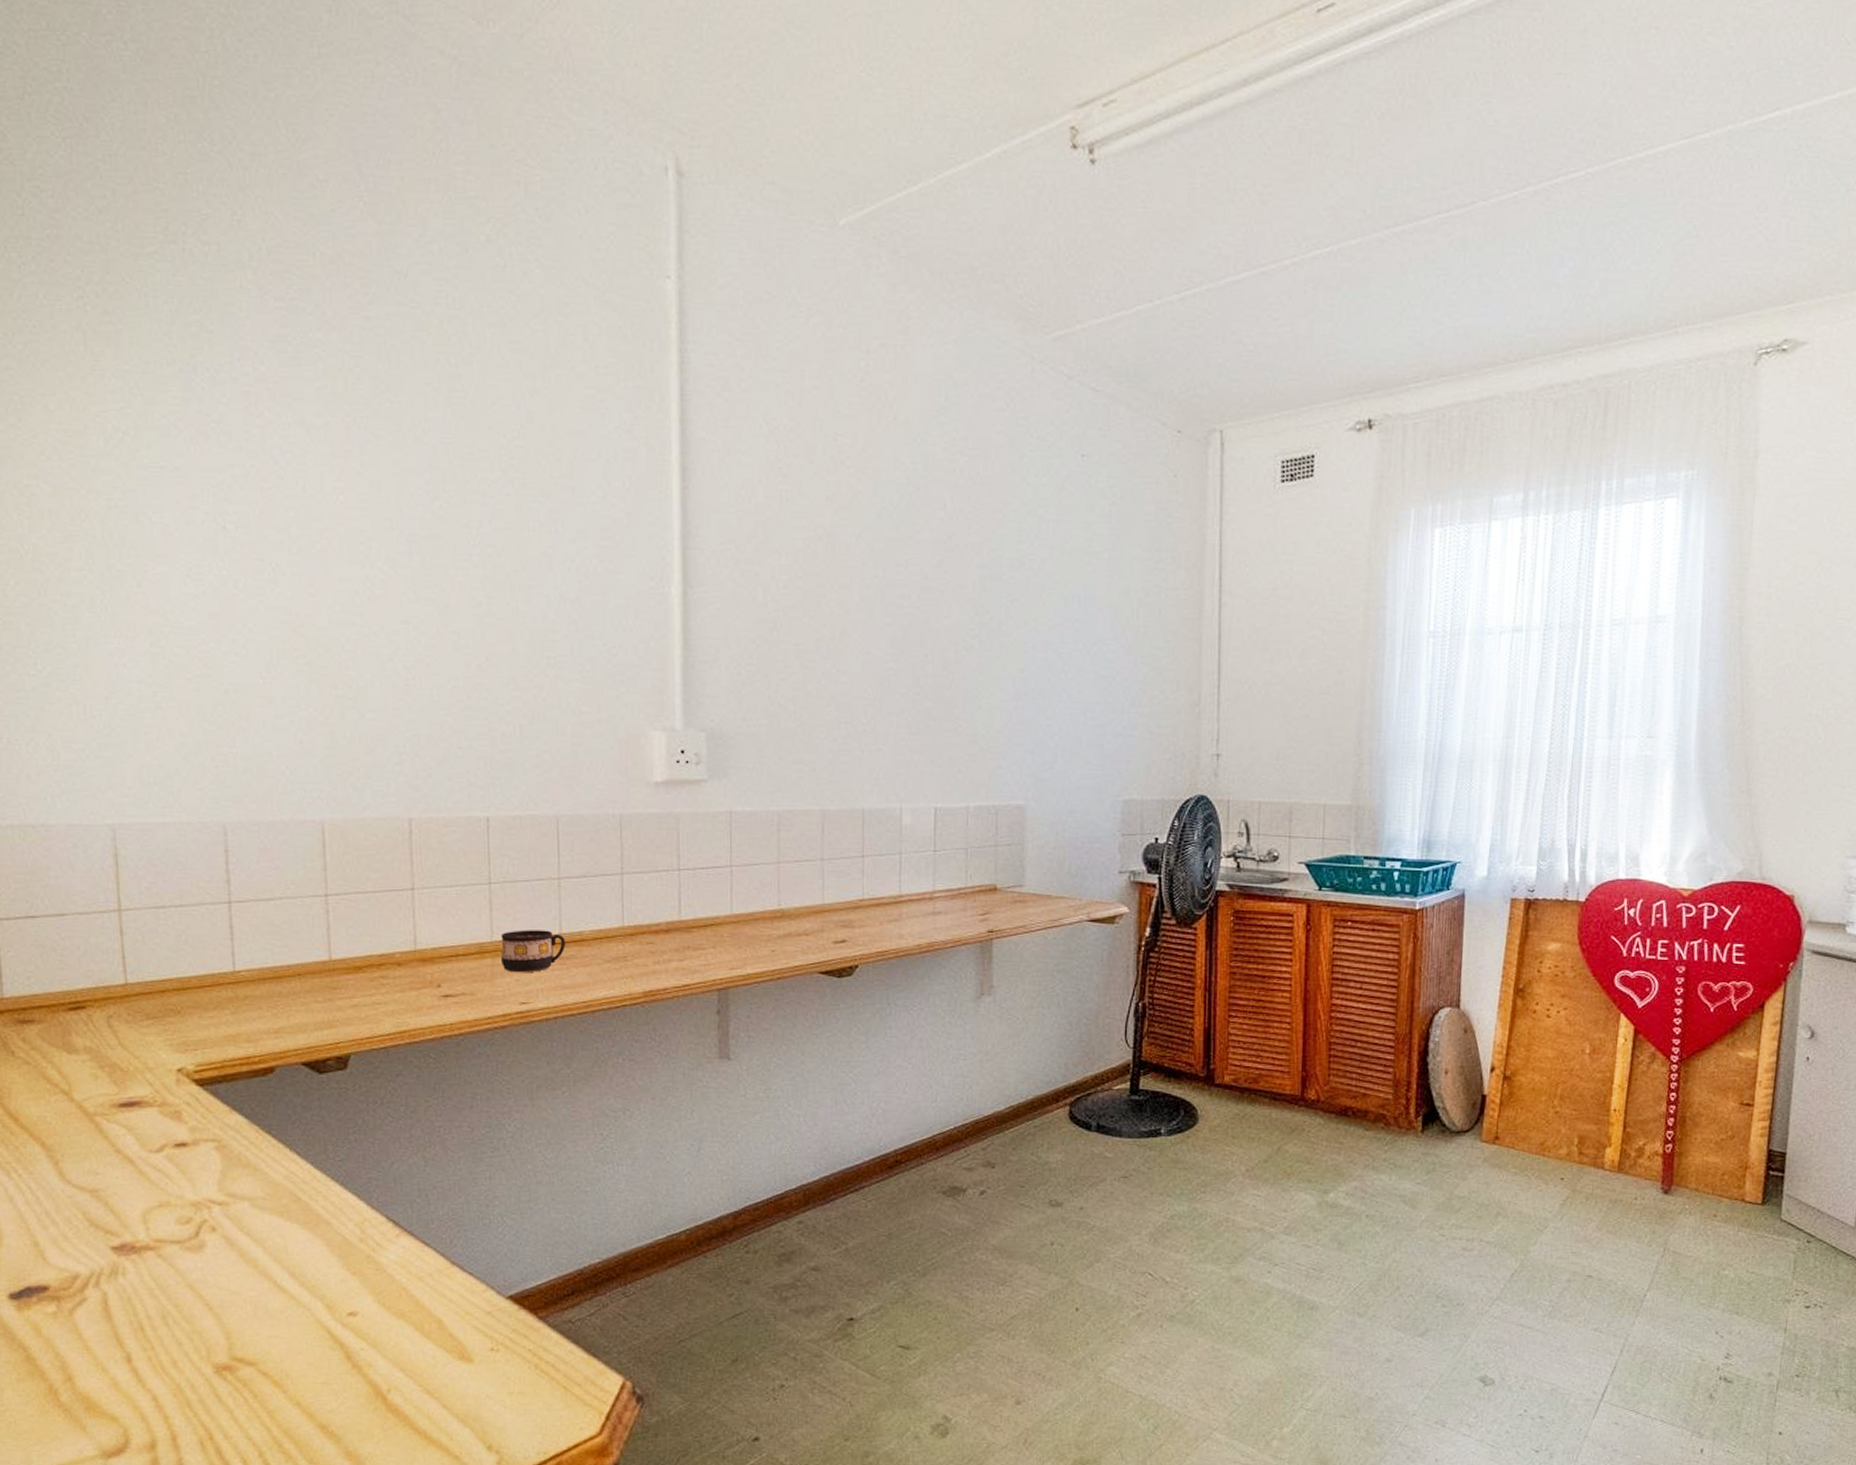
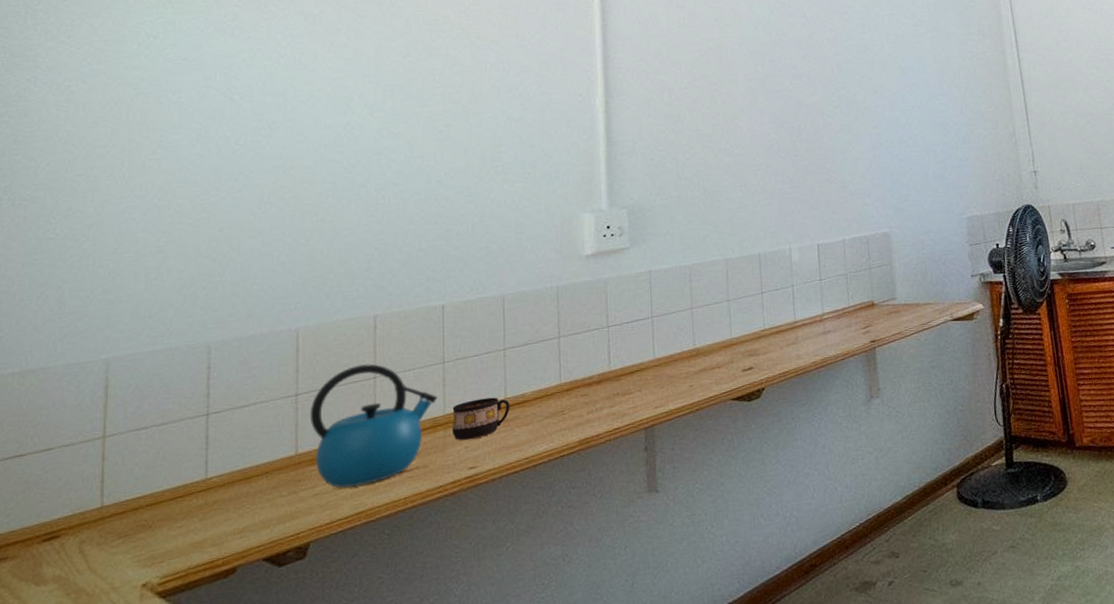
kettle: none [342,871,484,1005] -> present [310,364,438,488]

